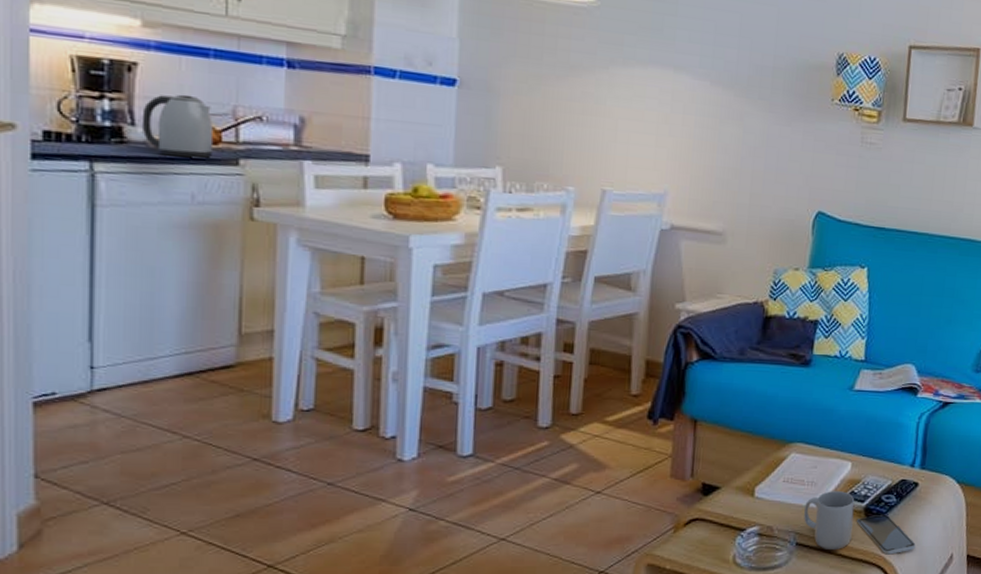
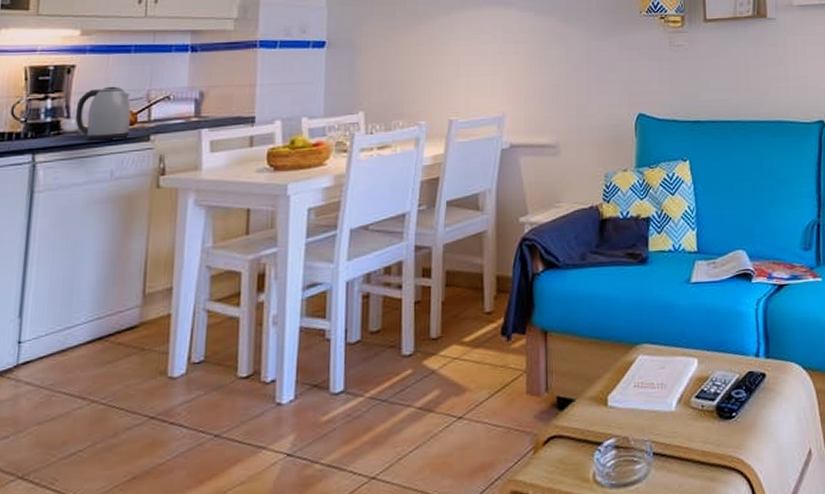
cup: present [804,491,855,551] -> none [658,391,707,458]
smartphone: present [857,514,916,555] -> none [710,411,772,457]

